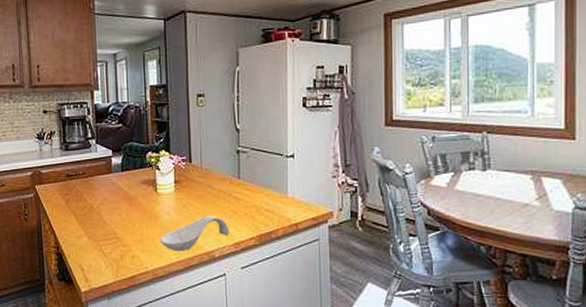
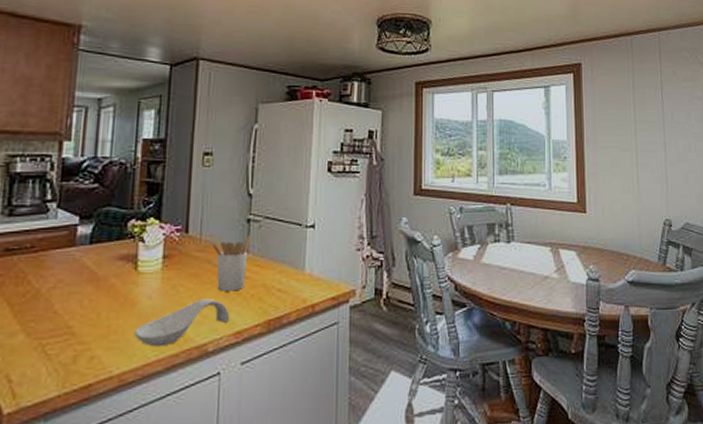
utensil holder: none [211,164,242,210] -> present [212,235,252,292]

